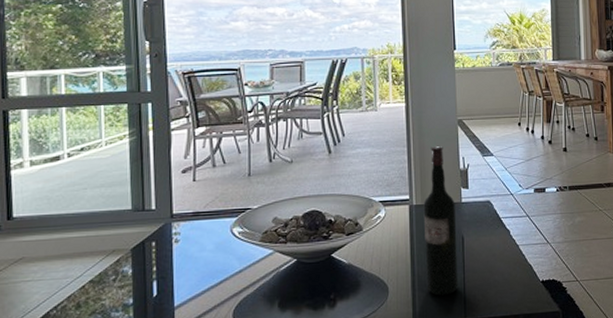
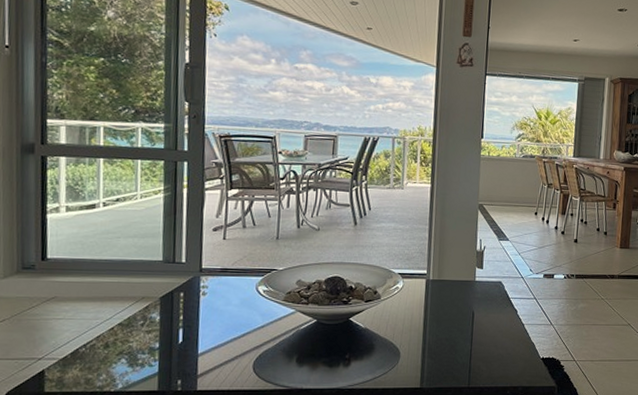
wine bottle: present [423,145,459,296] -> none [435,226,469,364]

